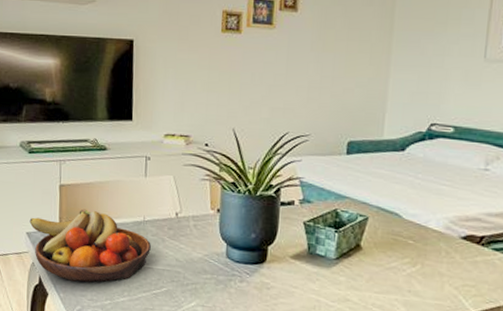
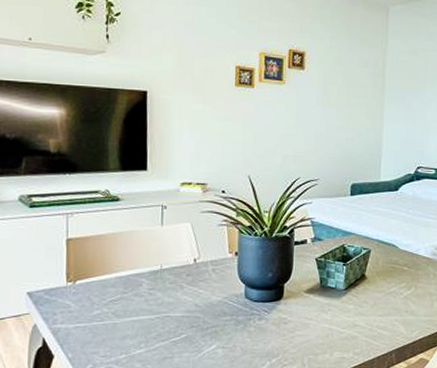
fruit bowl: present [29,209,151,282] -> none [30,262,169,339]

